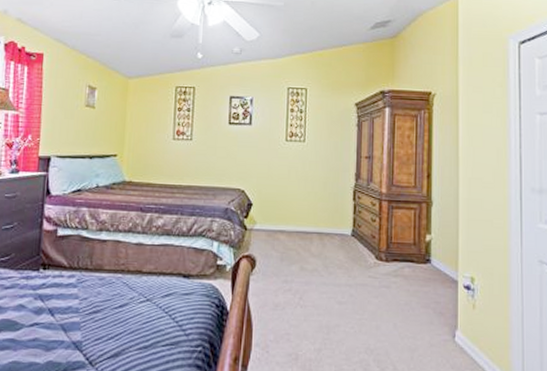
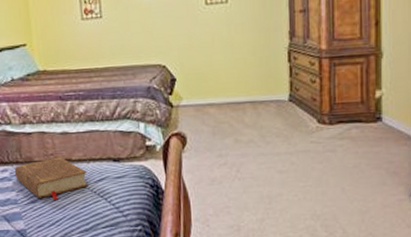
book: none [81,267,155,312] -> present [14,157,88,200]

